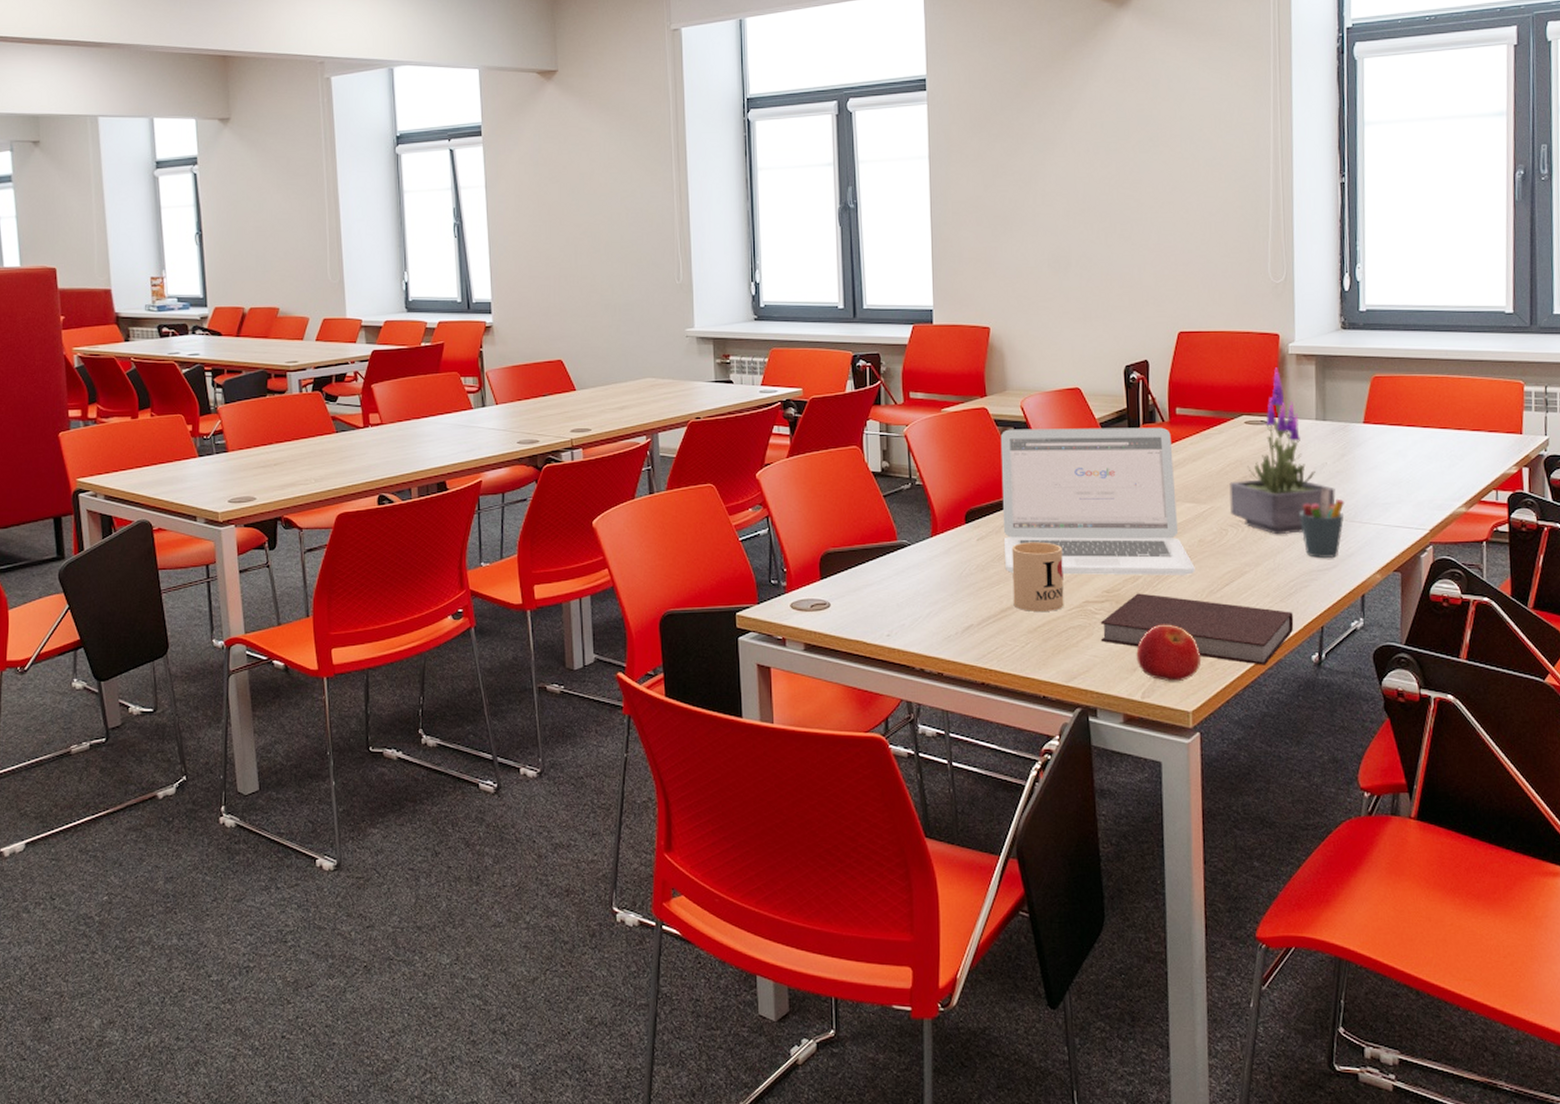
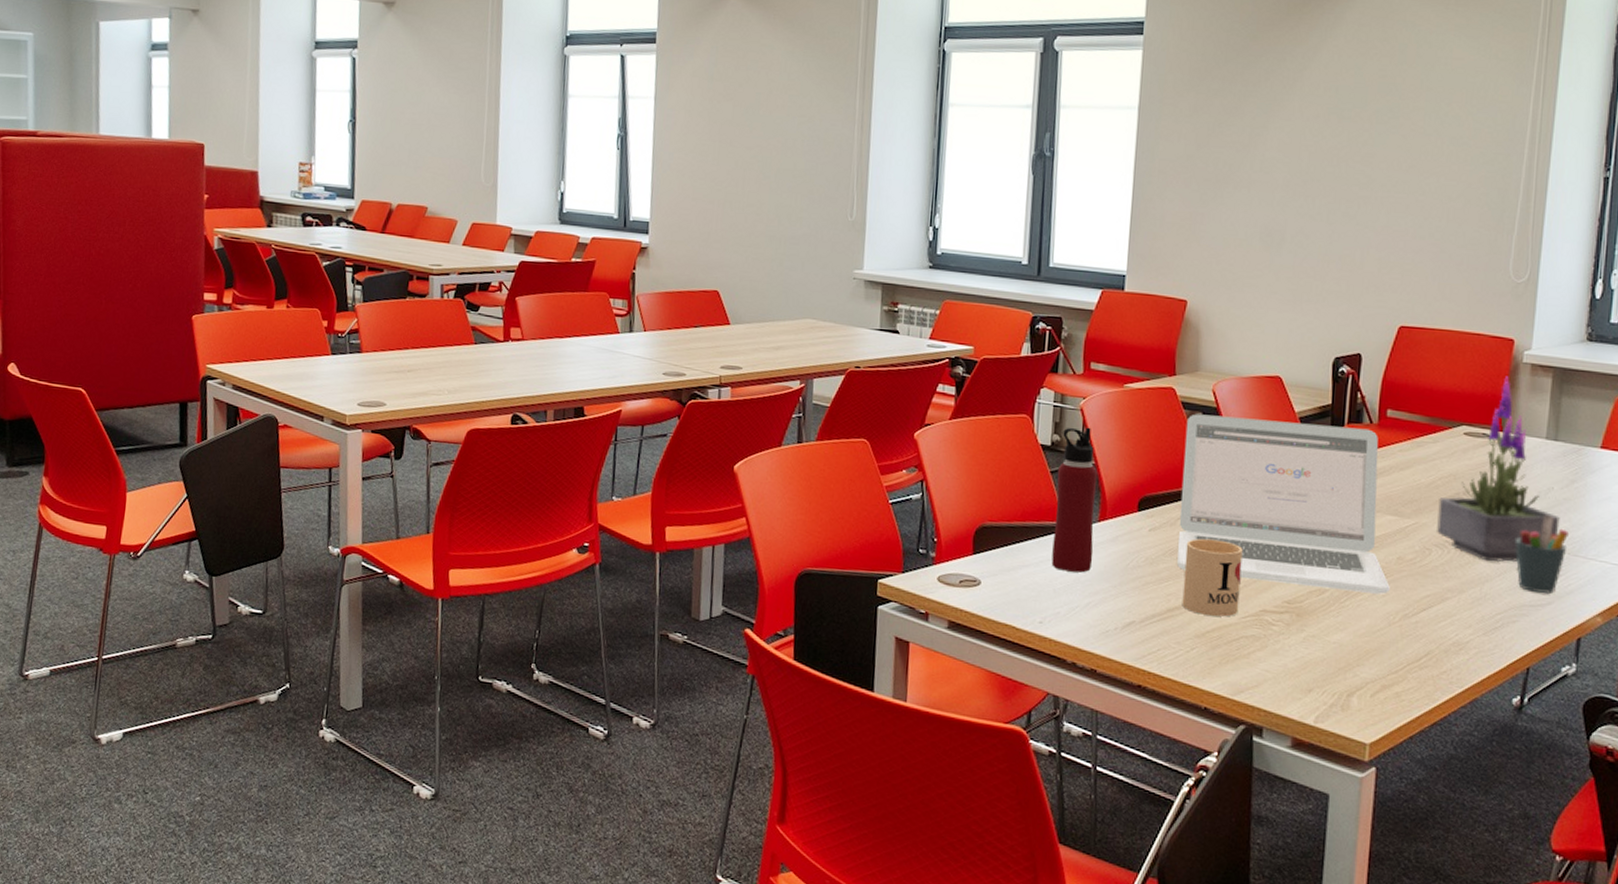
water bottle: none [889,451,930,586] -> present [1051,427,1098,573]
notebook: present [1100,593,1294,665] -> none [1275,607,1497,703]
apple: present [1136,624,1200,682] -> none [1313,644,1385,710]

